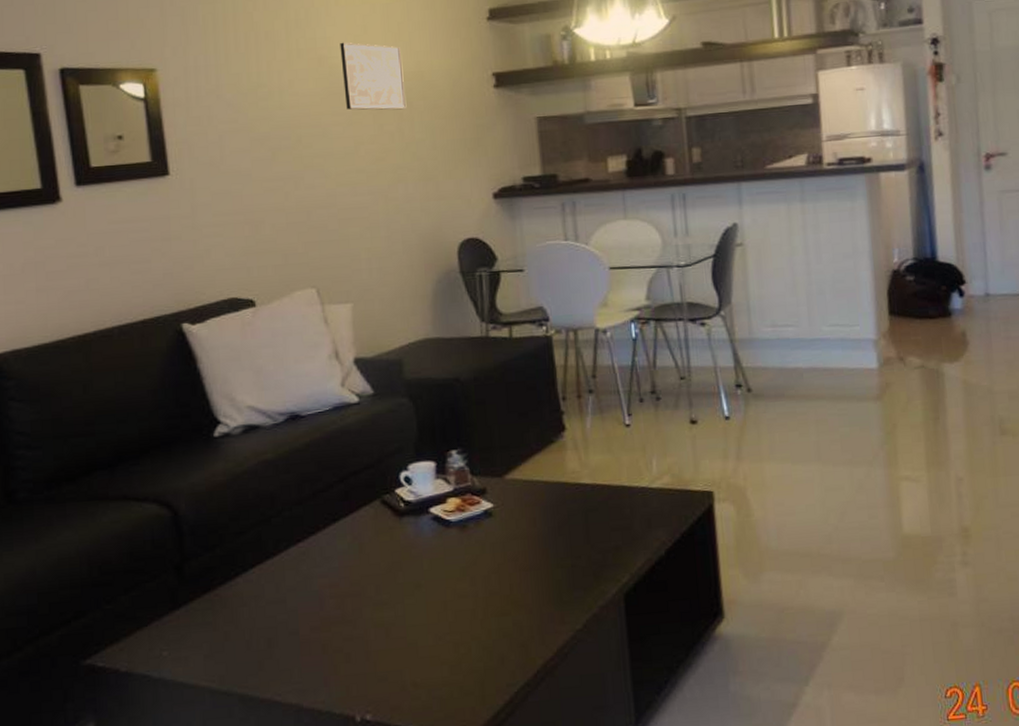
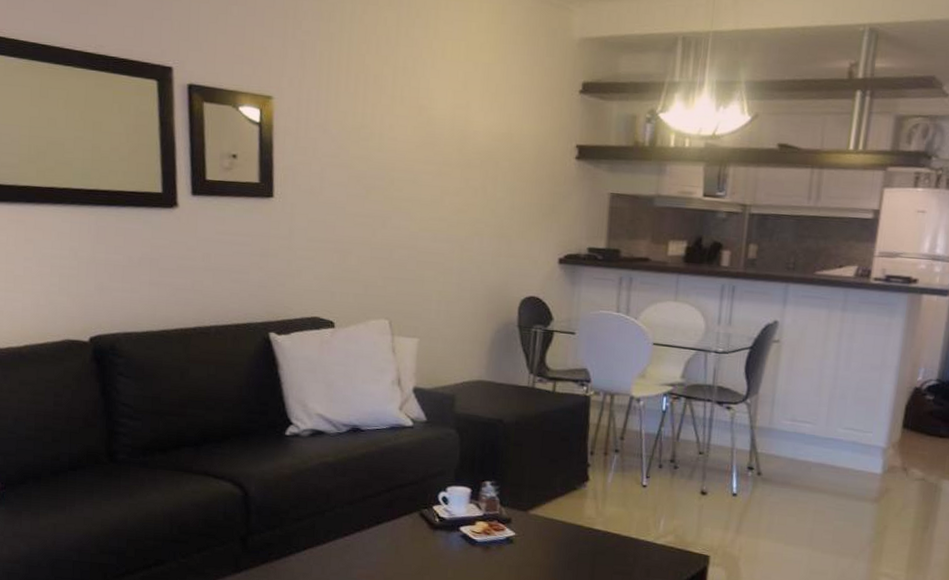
wall art: present [340,42,407,110] -> none [438,95,495,168]

